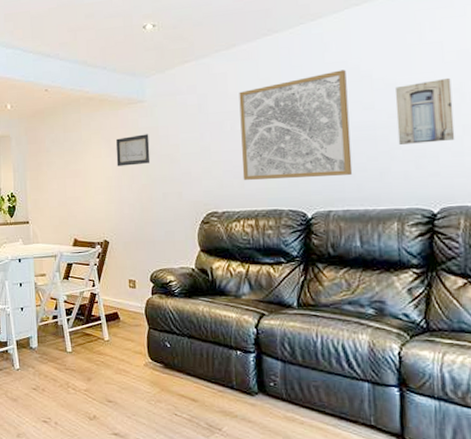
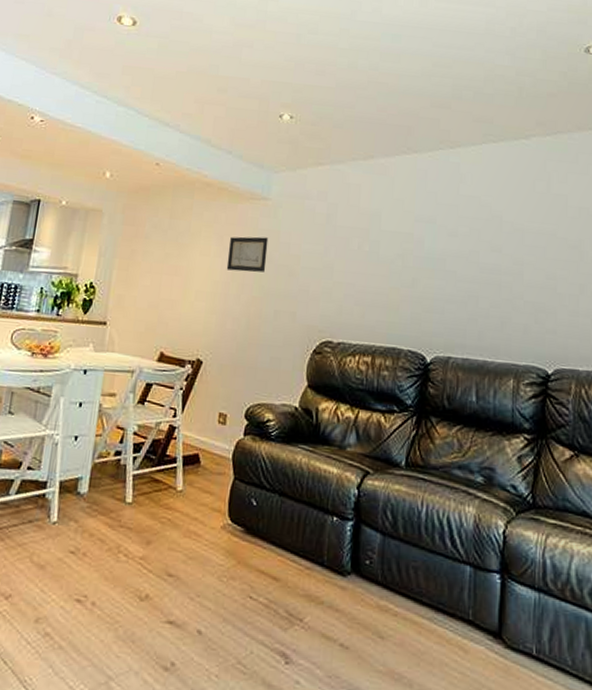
wall art: present [239,69,353,180] -> none [364,205,478,320]
wall art: present [395,77,455,145] -> none [521,232,572,299]

